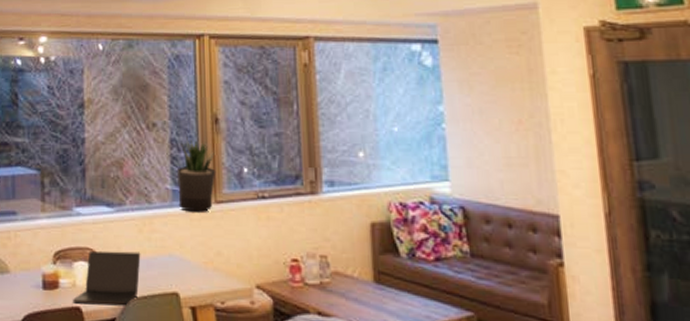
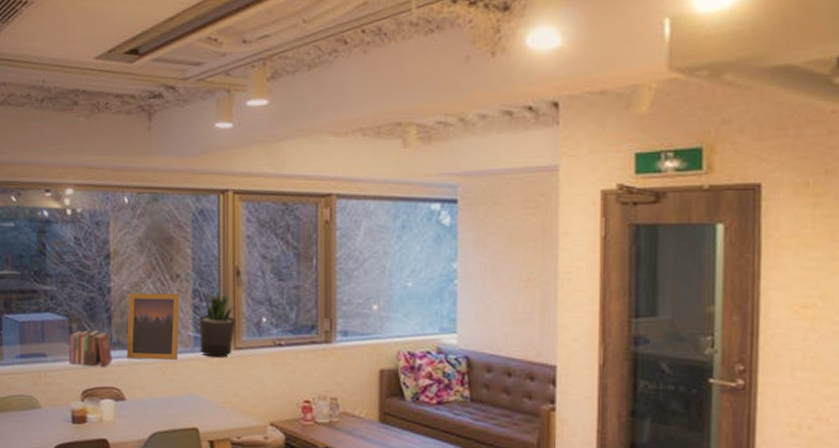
books: none [41,185,87,225] -> present [69,330,113,367]
laptop: present [73,250,141,305] -> none [100,389,164,438]
picture frame: none [101,143,157,217] -> present [127,292,180,361]

